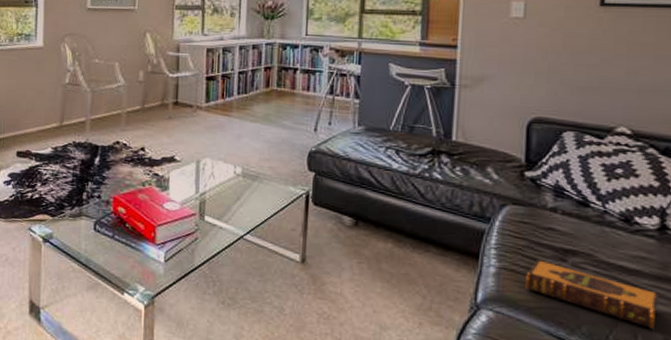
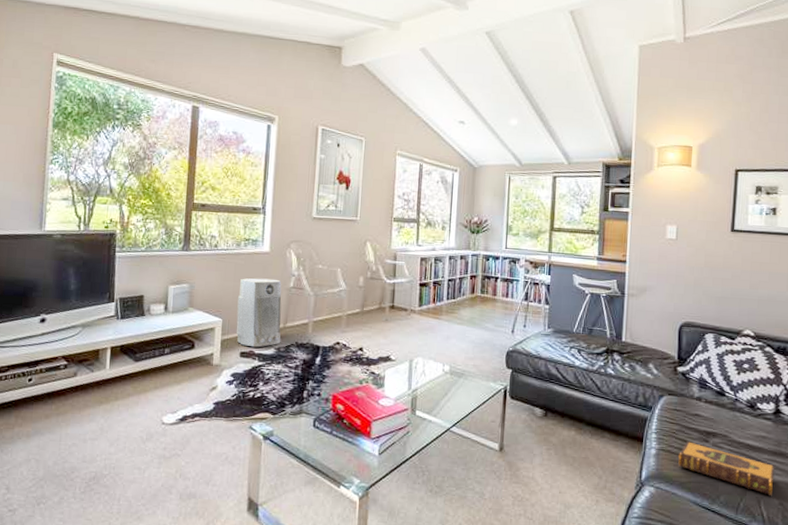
air purifier: none [11,74,58,147] -> present [236,278,282,348]

